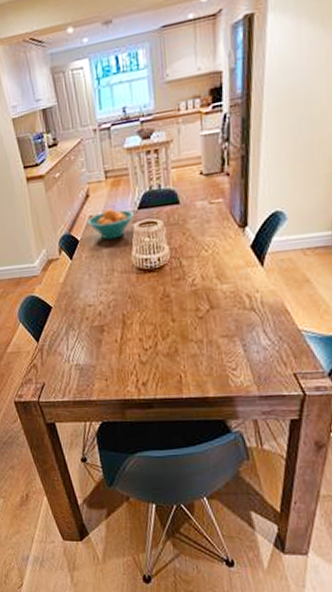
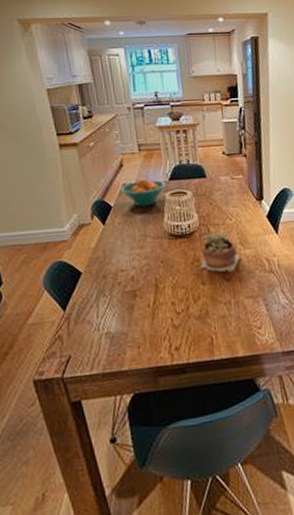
succulent plant: none [170,265,217,309] -> present [200,231,241,272]

